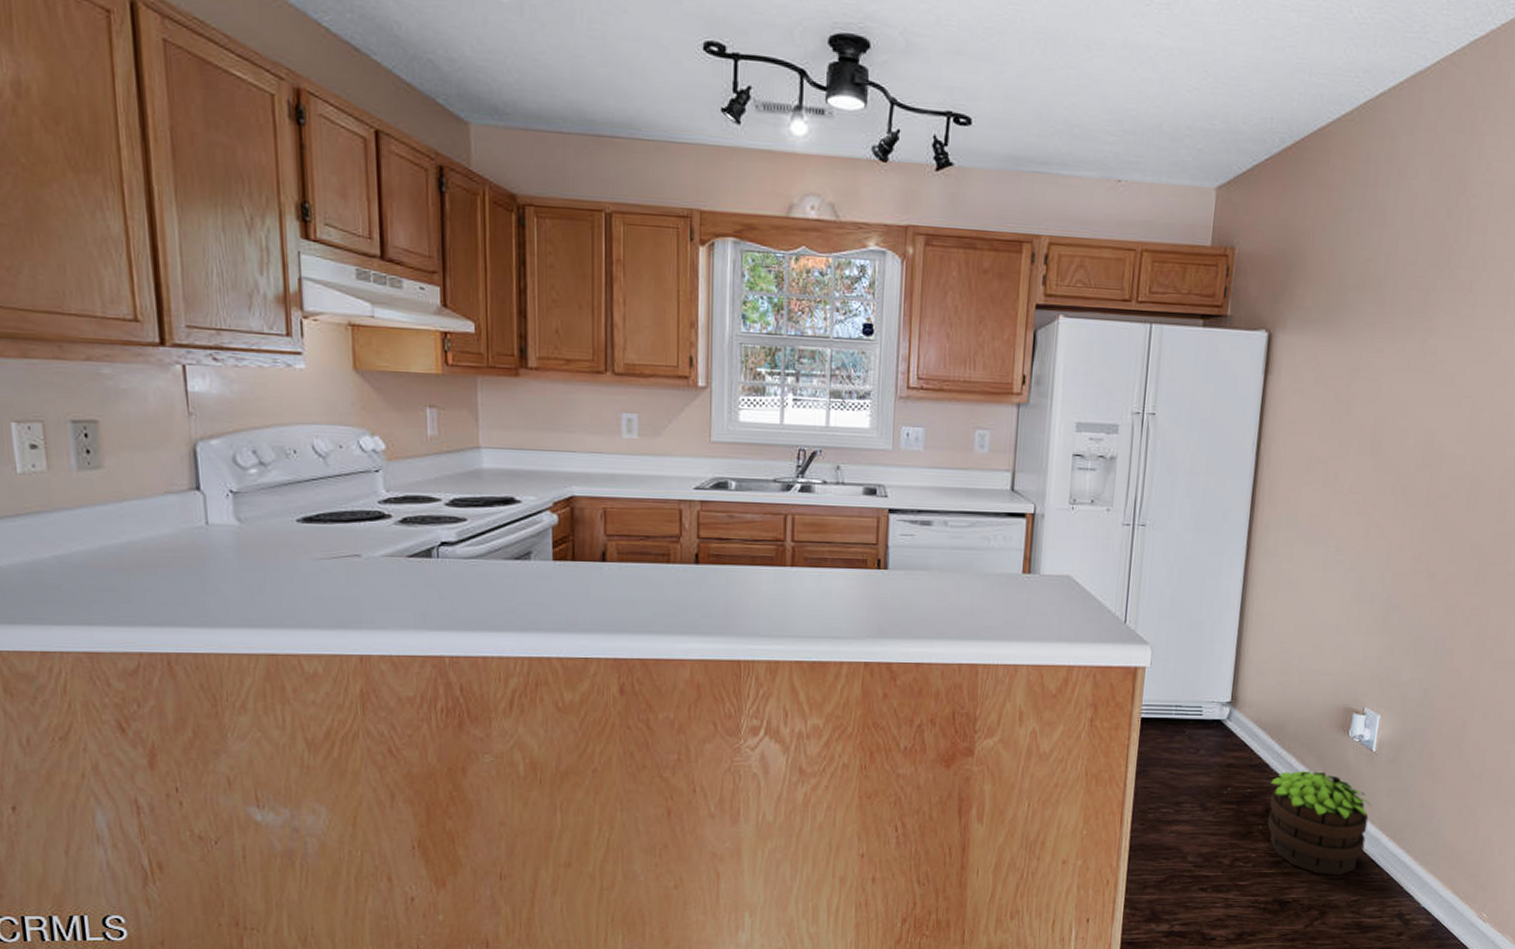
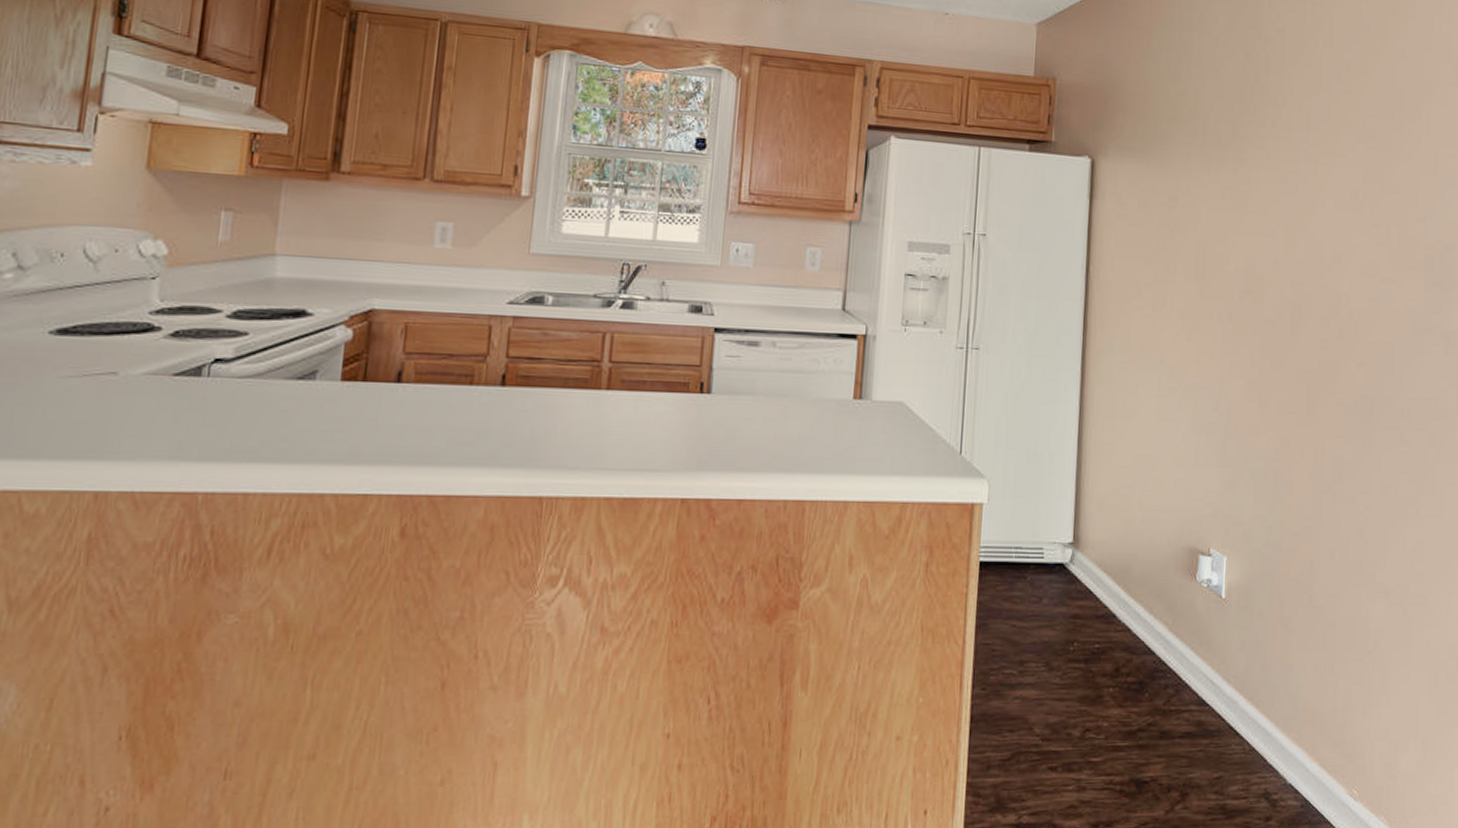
potted plant: present [1267,770,1373,875] -> none [1118,621,1227,747]

